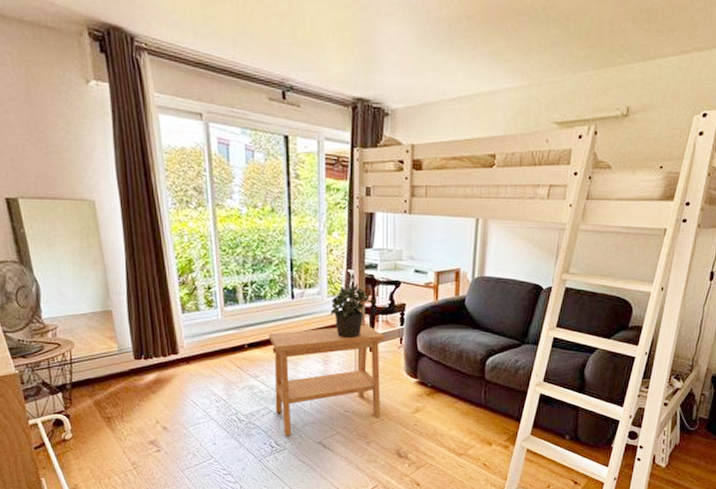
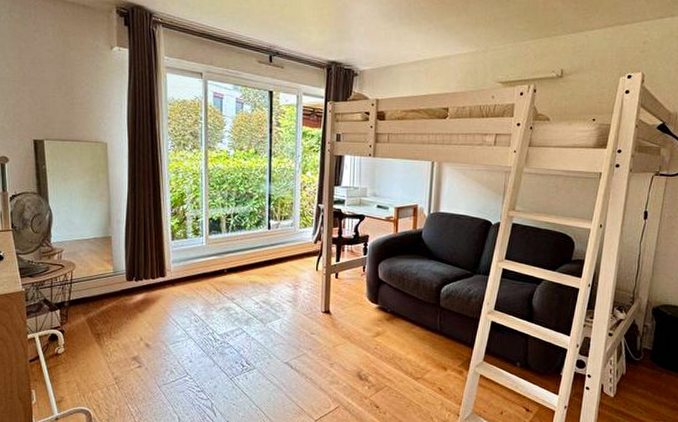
side table: present [269,324,384,436] -> none [246,253,349,356]
potted plant: present [330,284,375,339] -> none [301,217,342,266]

